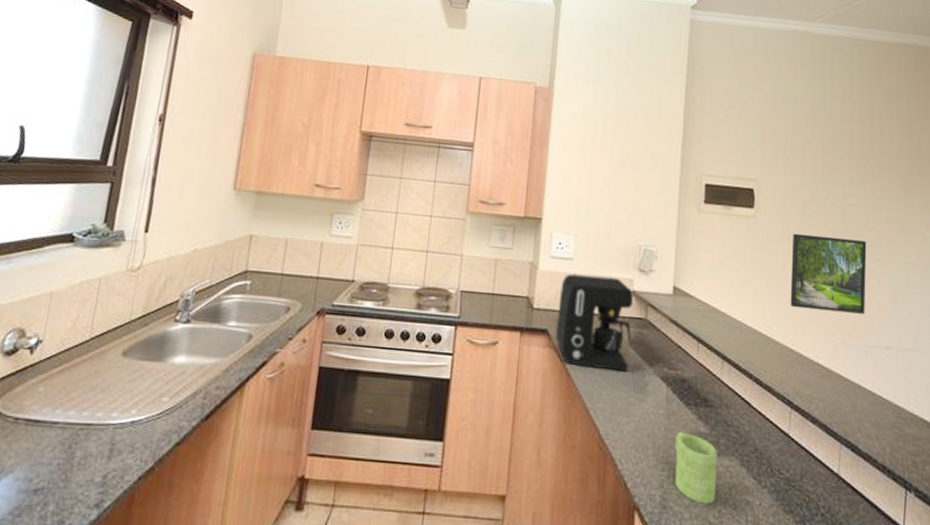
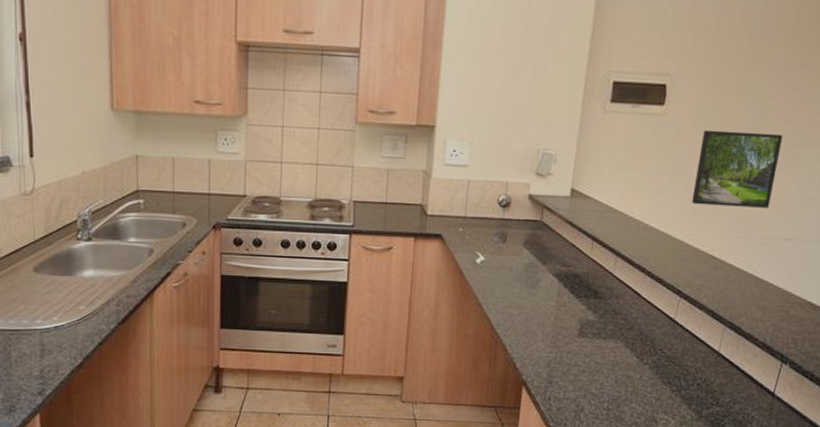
coffee maker: present [556,273,633,372] -> none [450,180,529,270]
mug: present [675,431,718,505] -> none [561,320,604,379]

